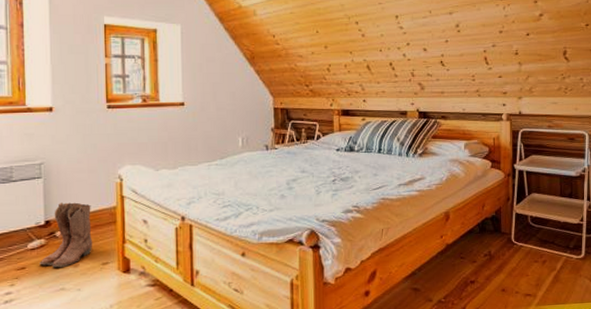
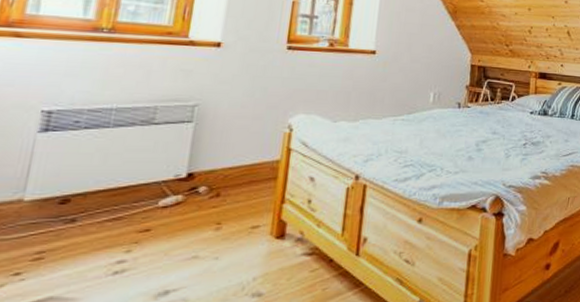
boots: present [39,202,93,268] -> none [170,152,249,231]

